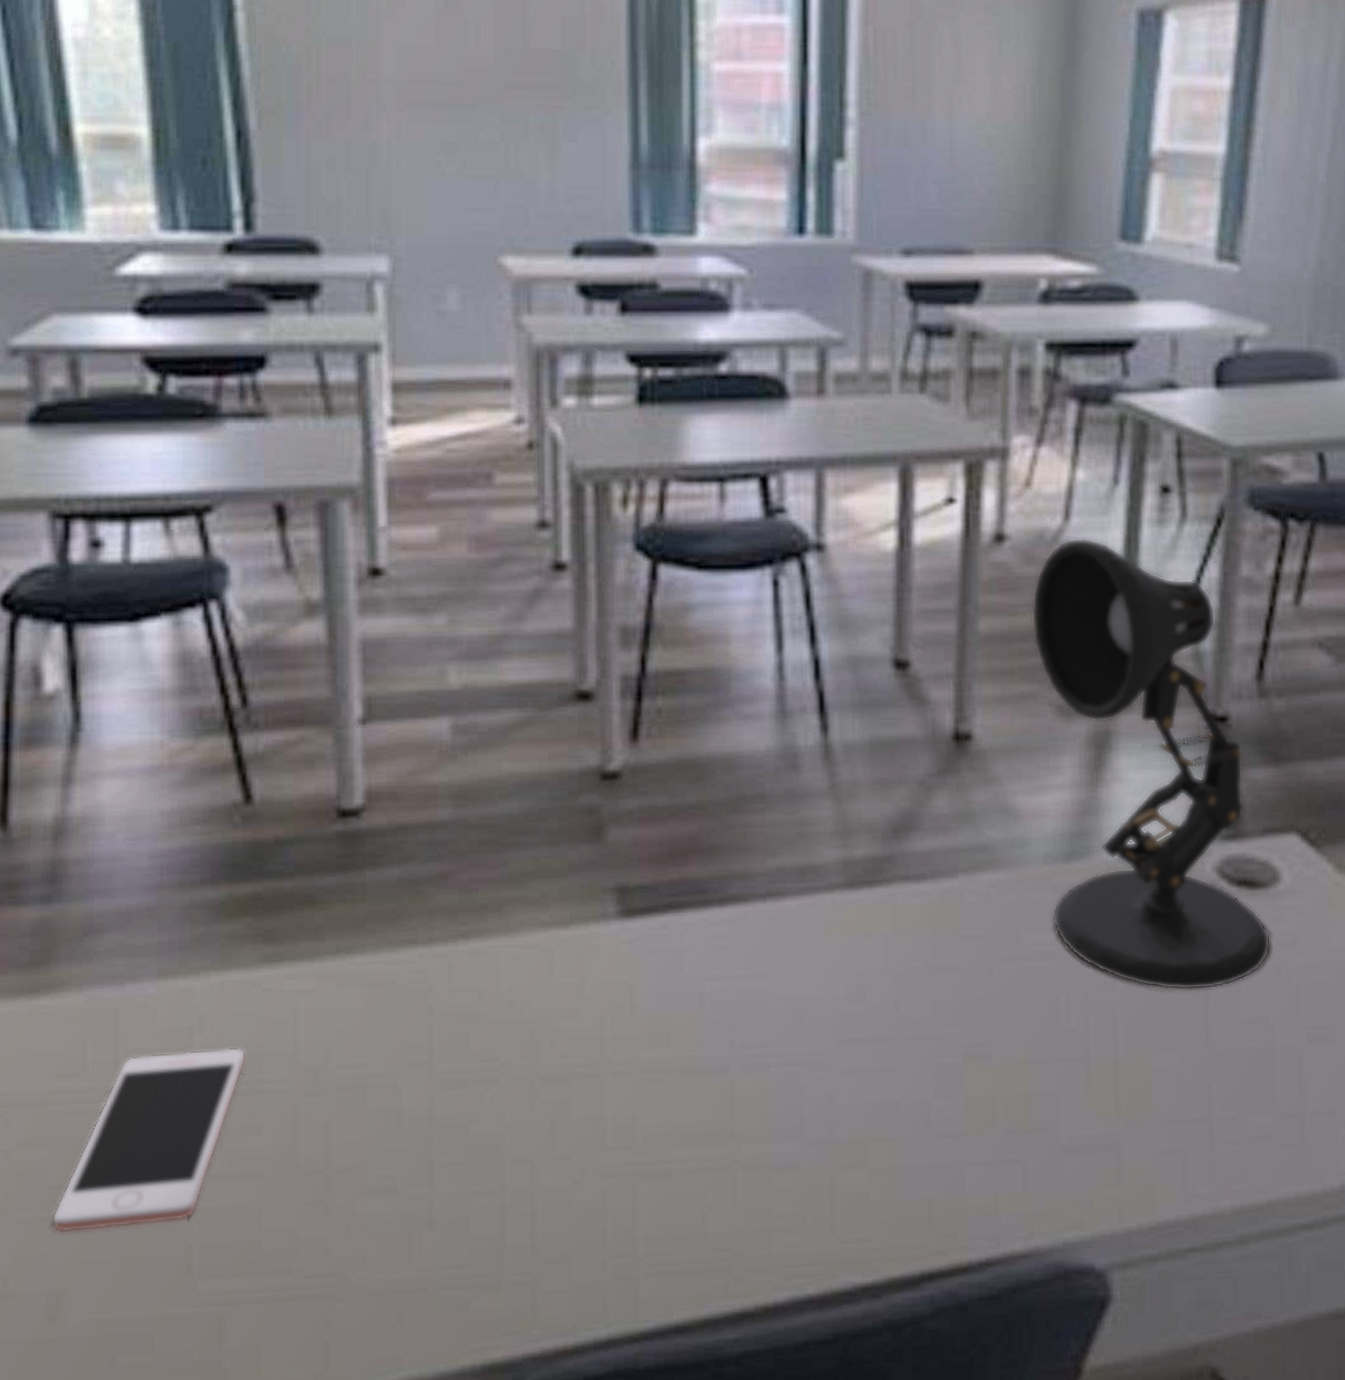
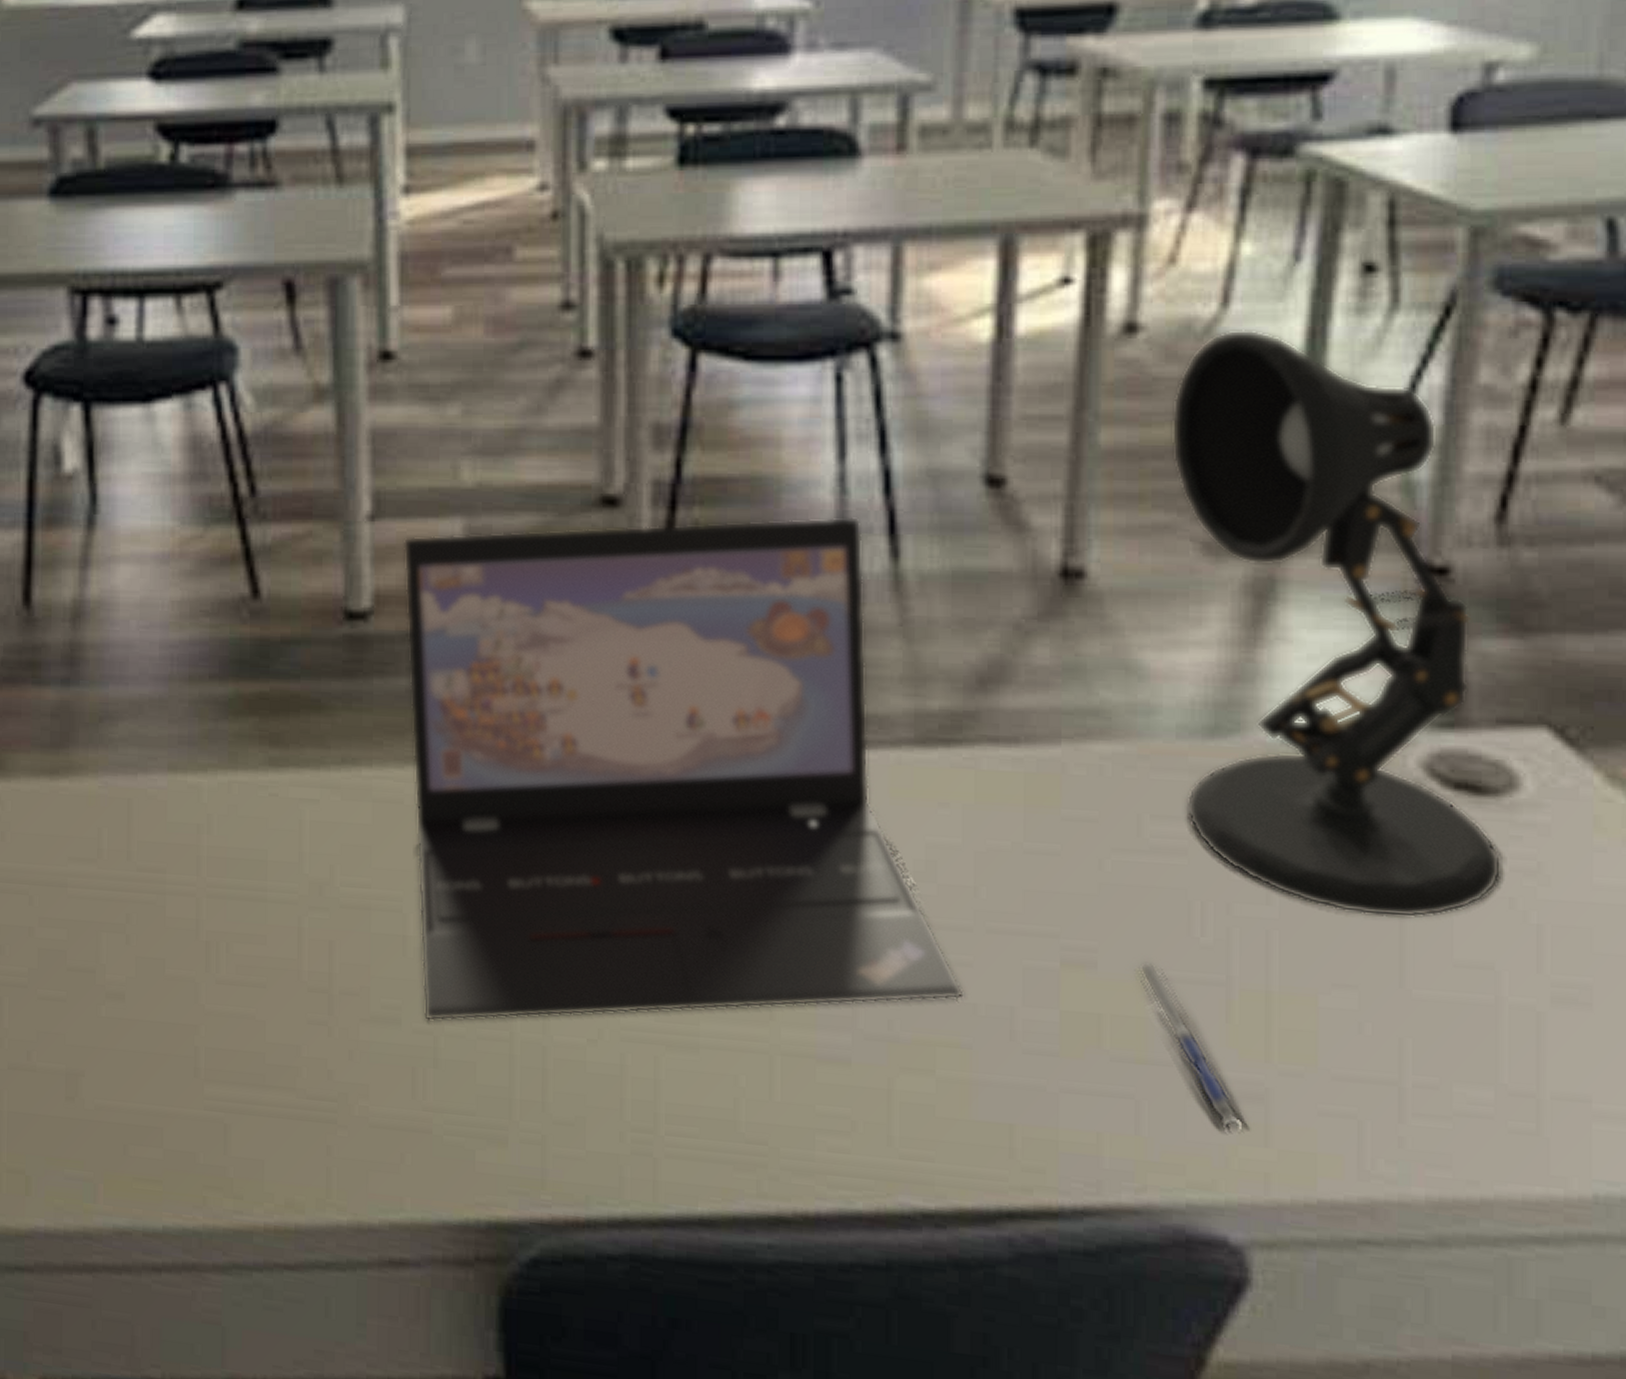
cell phone: present [51,1047,246,1233] -> none [70,848,252,1021]
laptop: none [393,700,889,1186] -> present [402,517,964,1022]
pen: none [1019,1048,1106,1176] -> present [1134,962,1248,1128]

